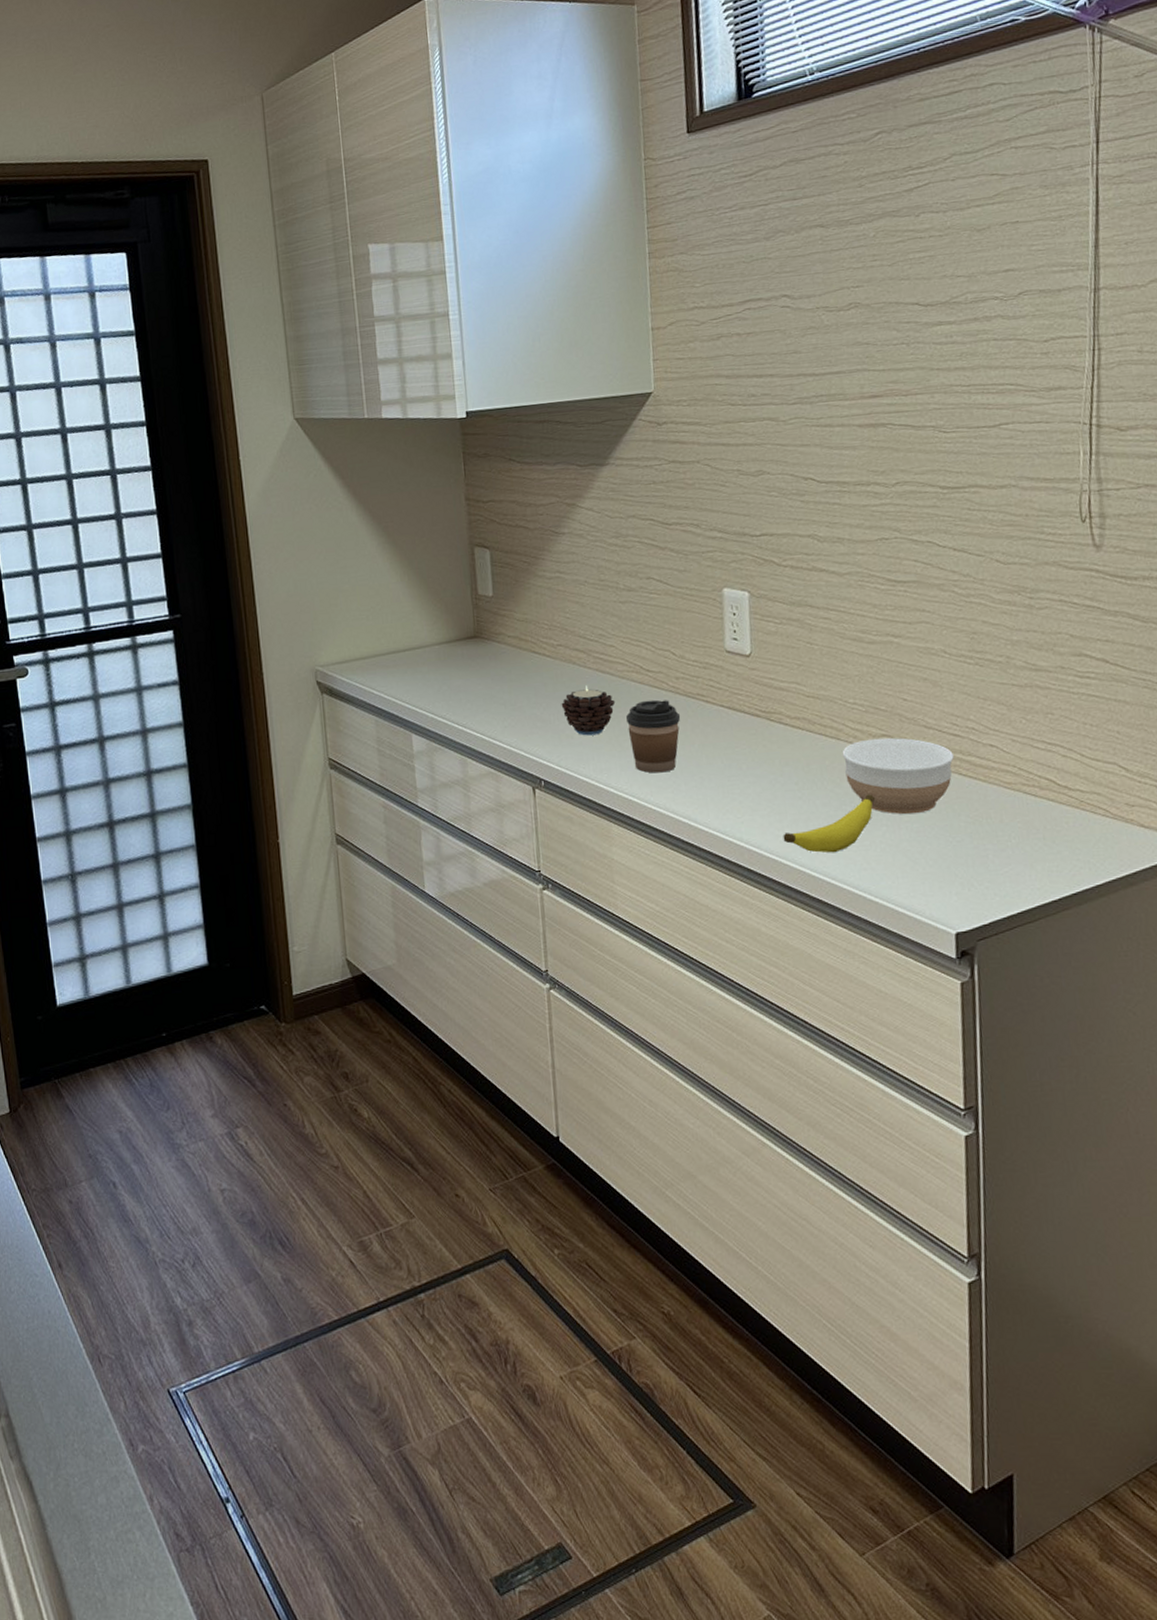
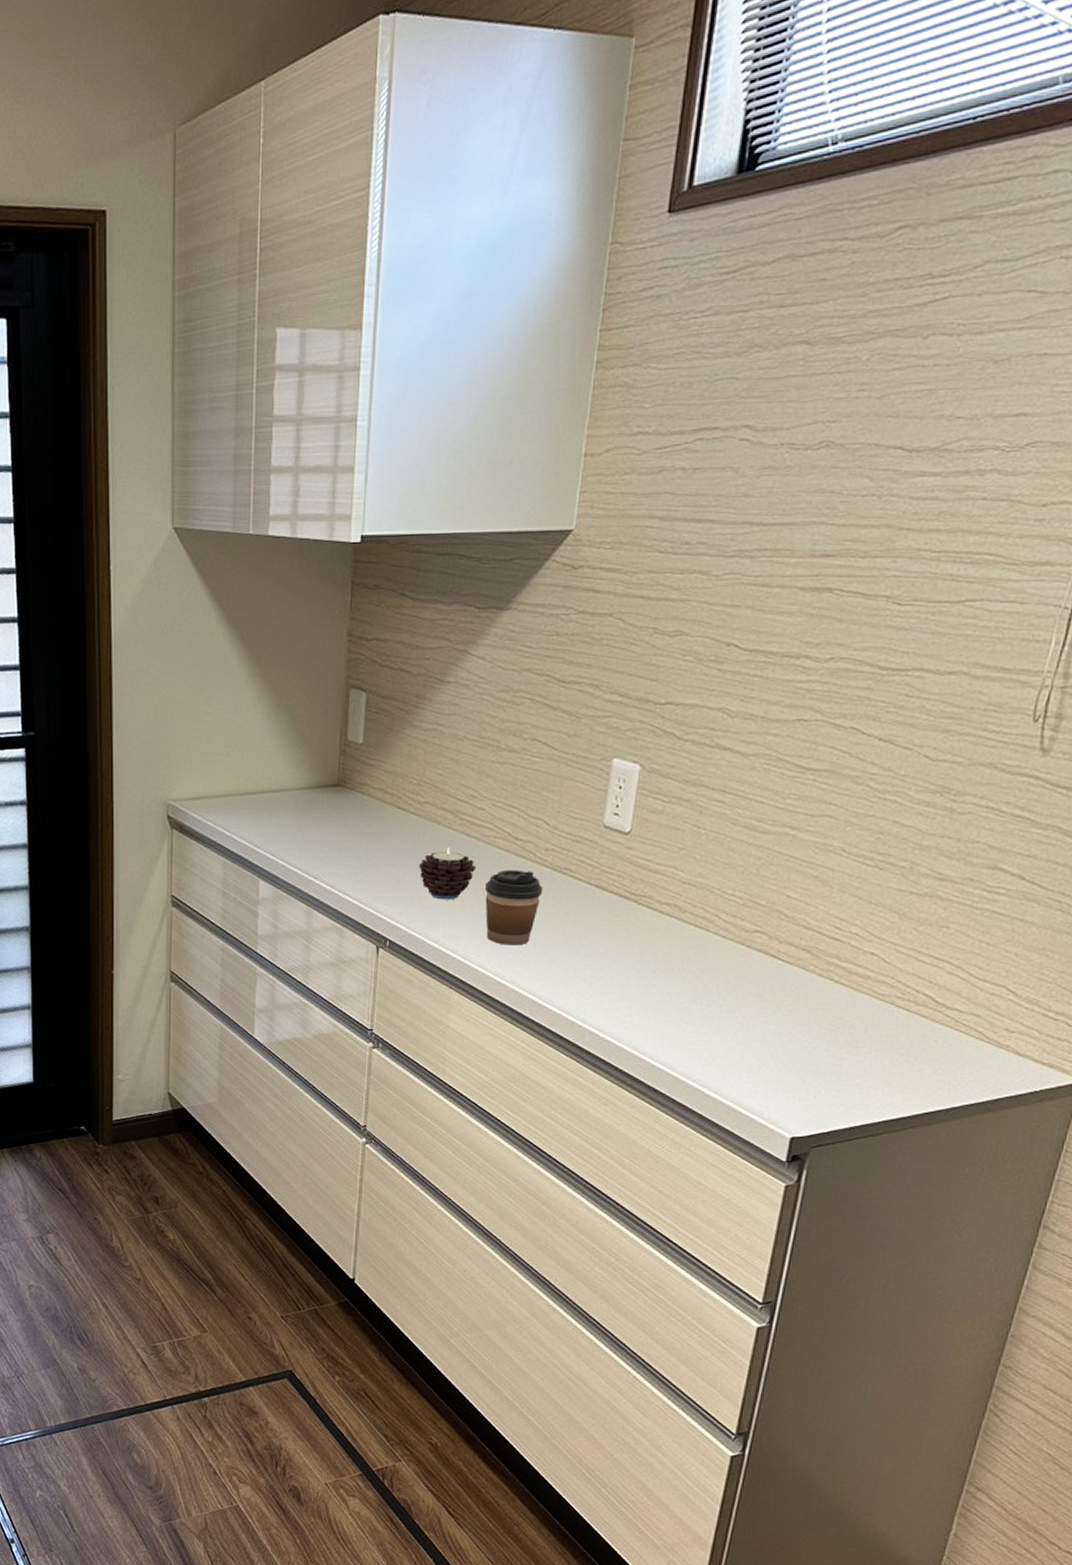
banana: present [783,794,876,853] -> none [629,990,735,1045]
bowl: present [842,737,954,815] -> none [708,933,829,1015]

